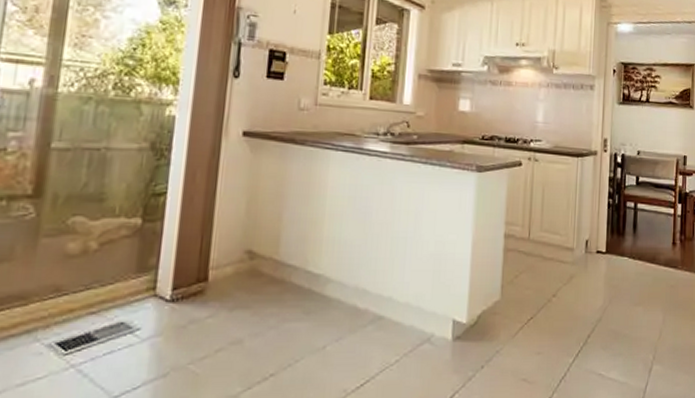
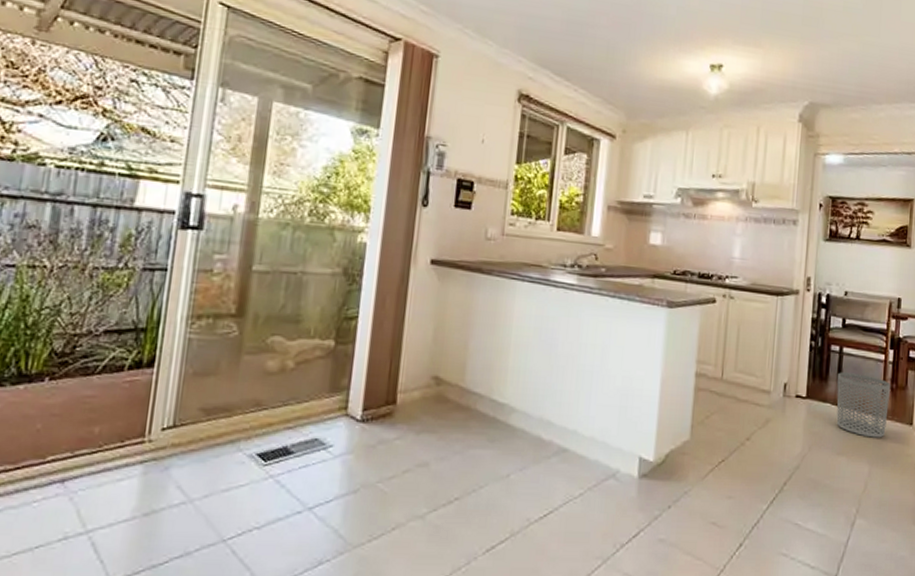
waste bin: none [633,227,679,287] -> present [836,372,890,438]

